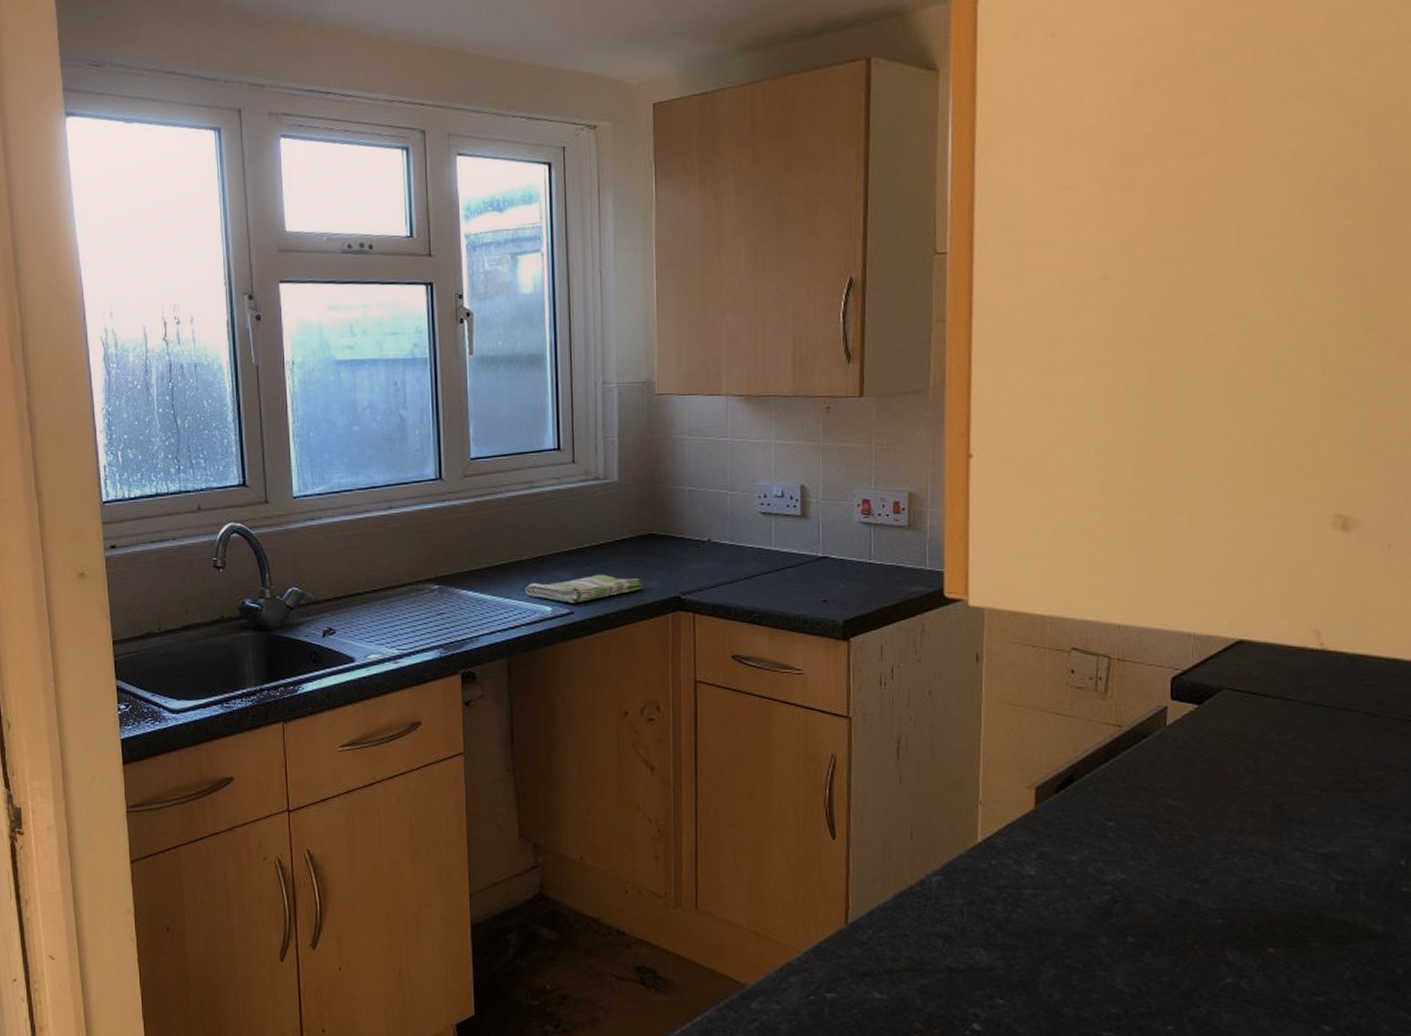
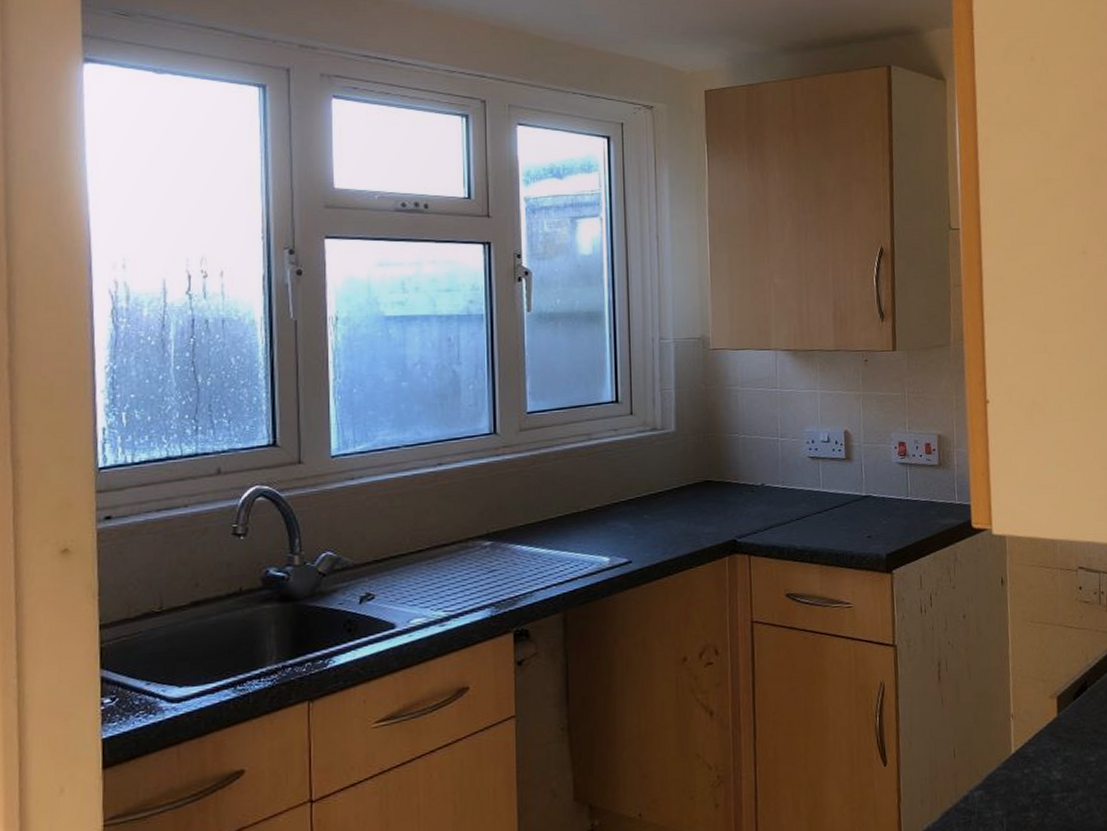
dish towel: present [525,574,642,604] -> none [583,521,699,553]

